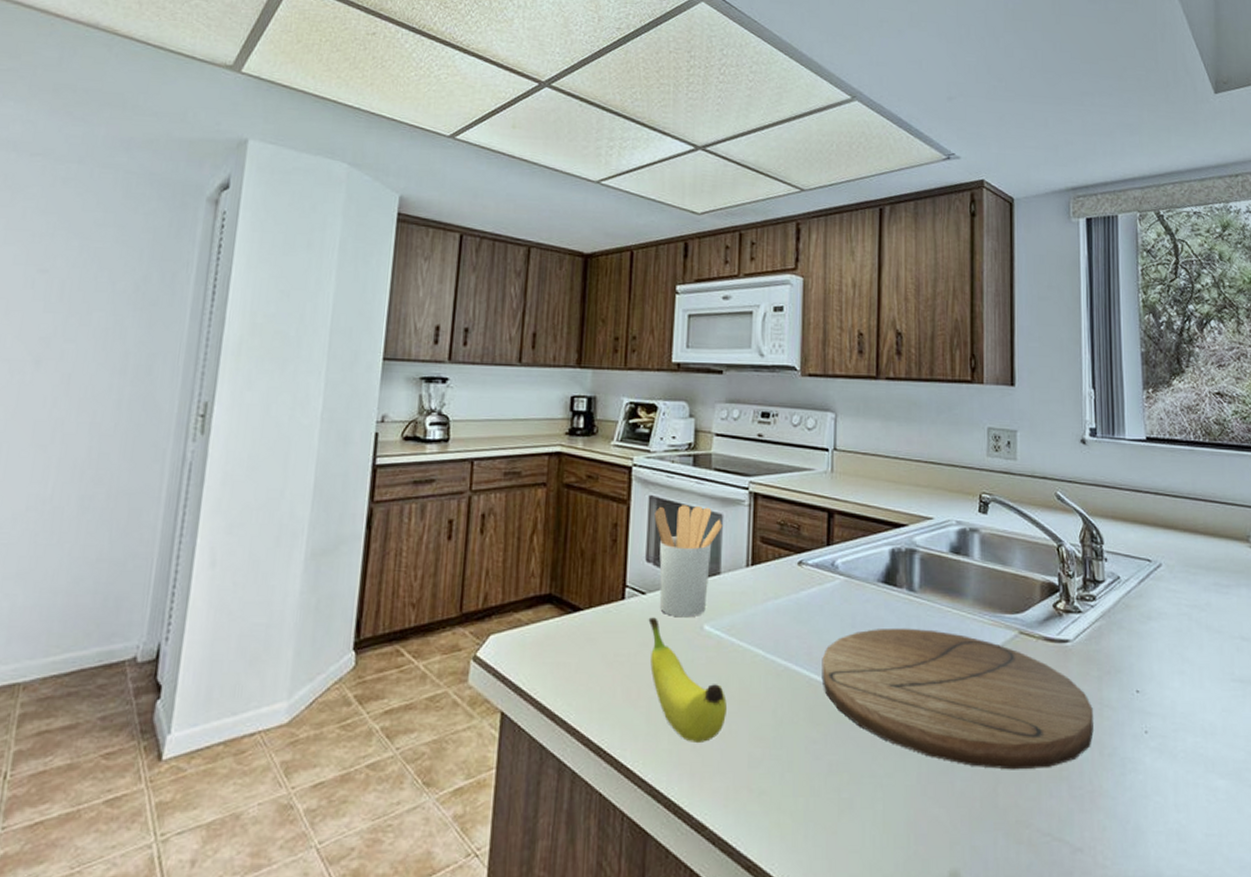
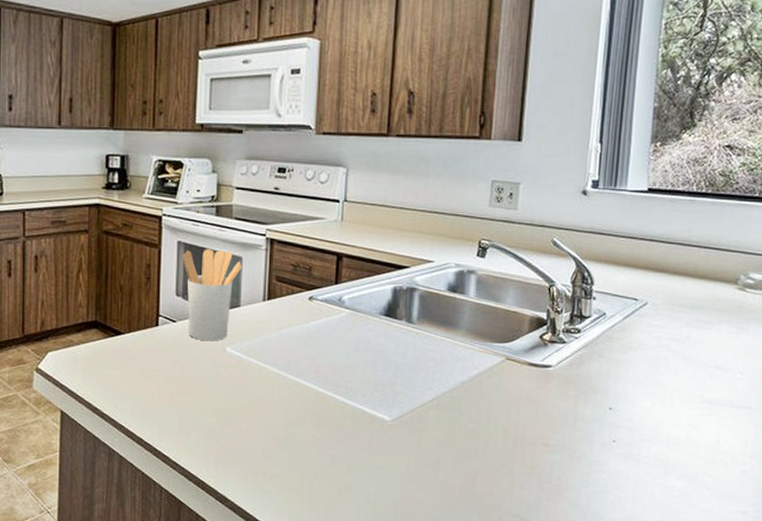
fruit: present [648,617,727,744] -> none [179,341,245,439]
cutting board: present [821,628,1093,770] -> none [327,352,567,467]

